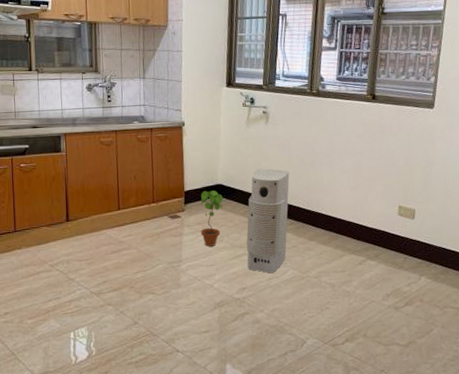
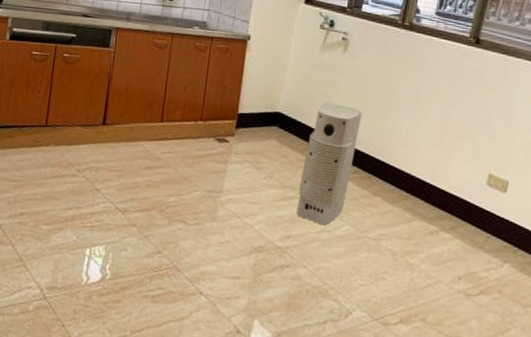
potted plant: present [200,190,223,247] -> none [248,116,281,182]

